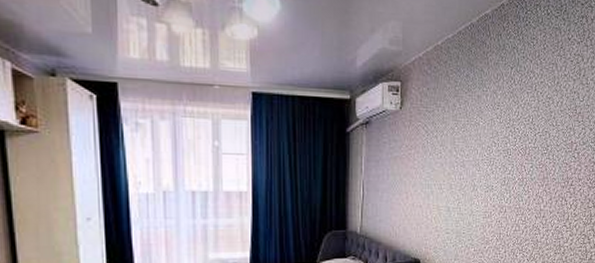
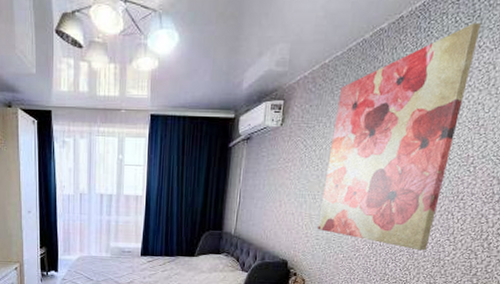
wall art: none [447,17,567,239] -> present [317,23,481,251]

